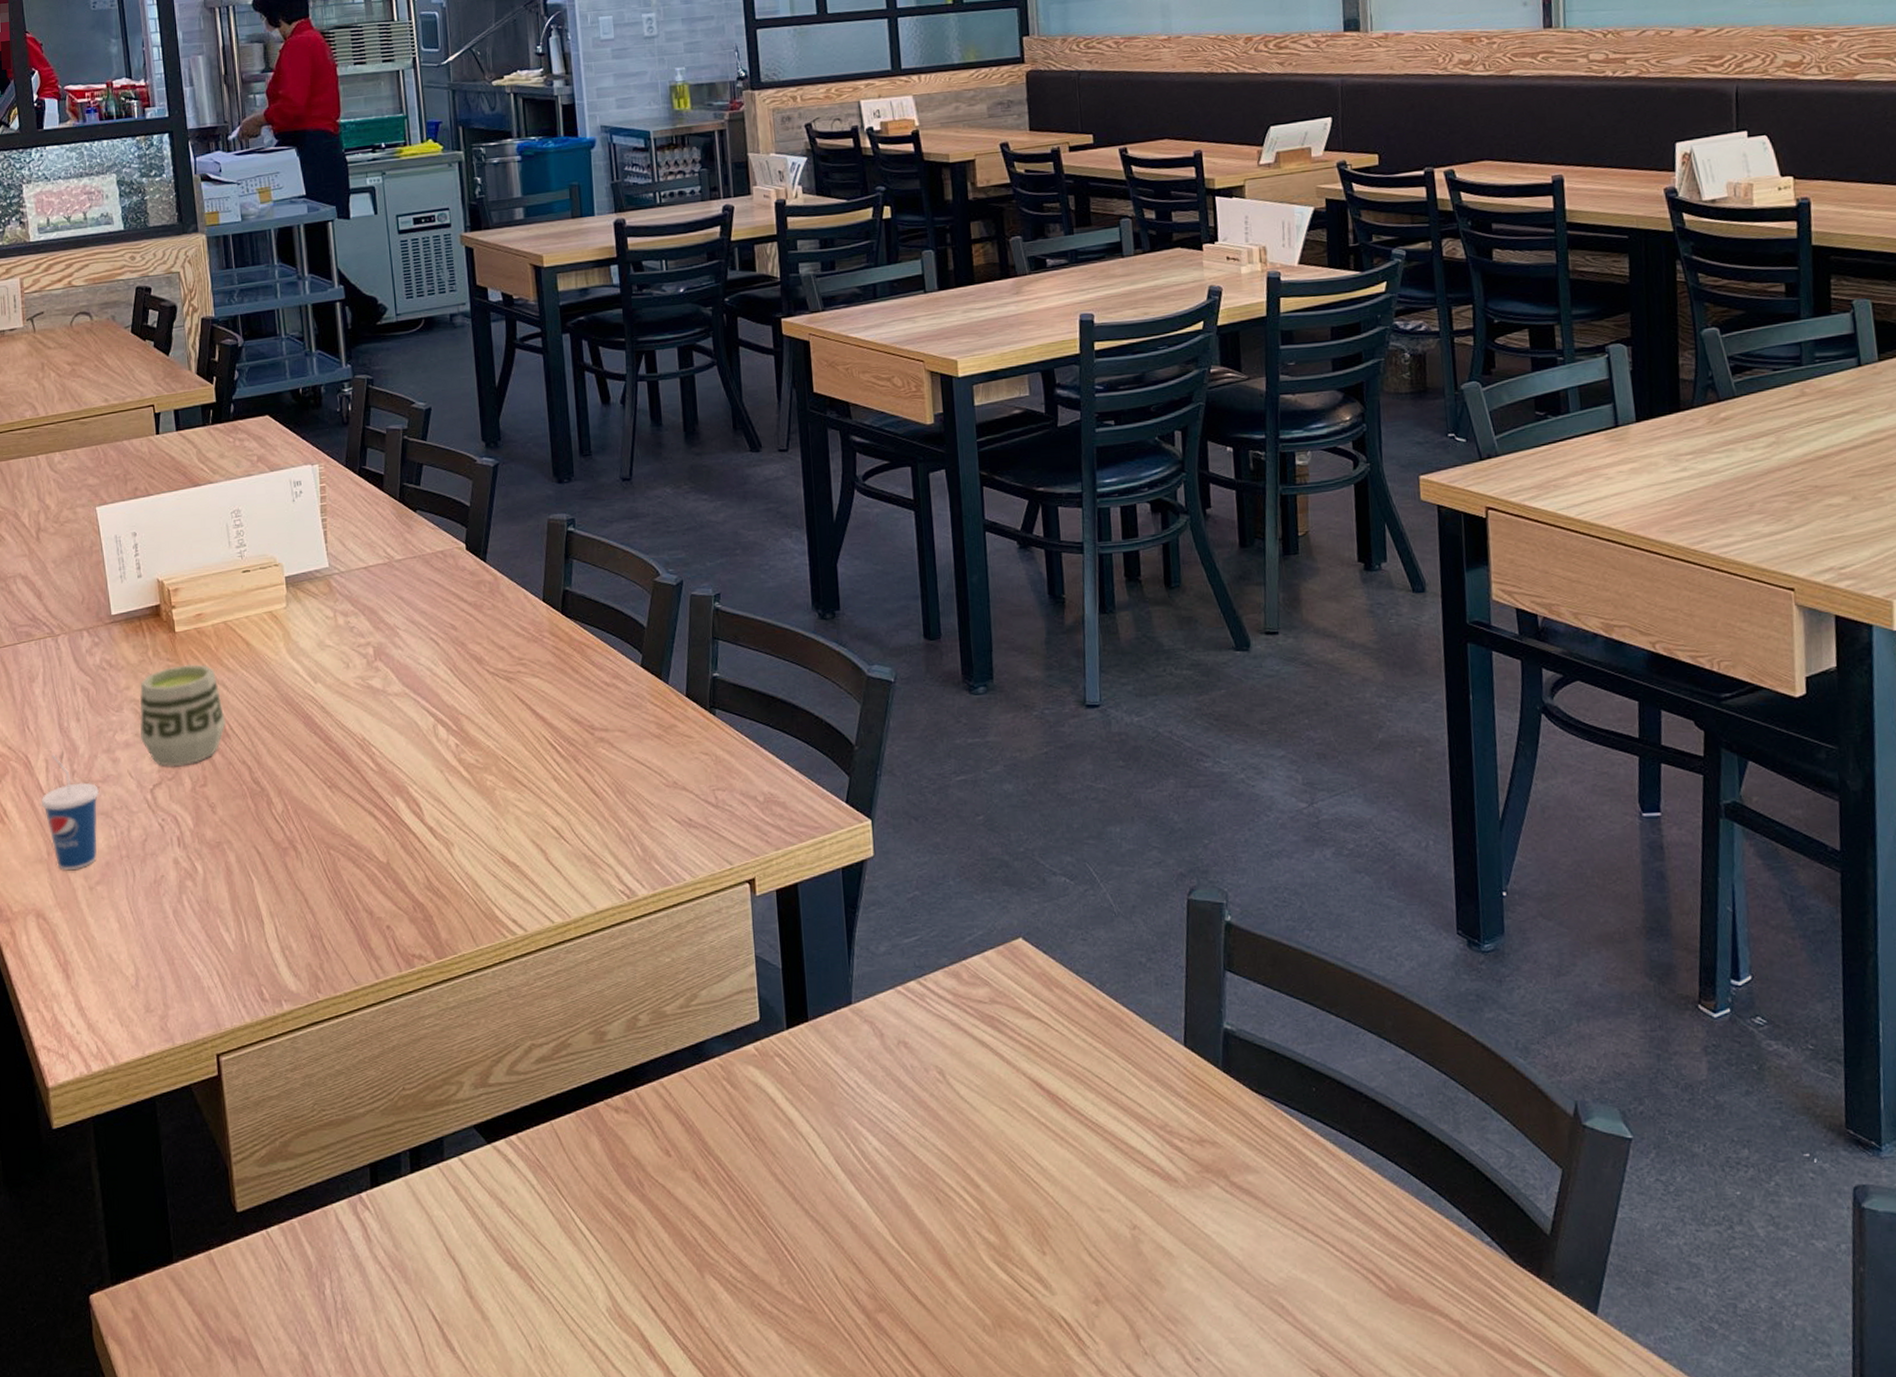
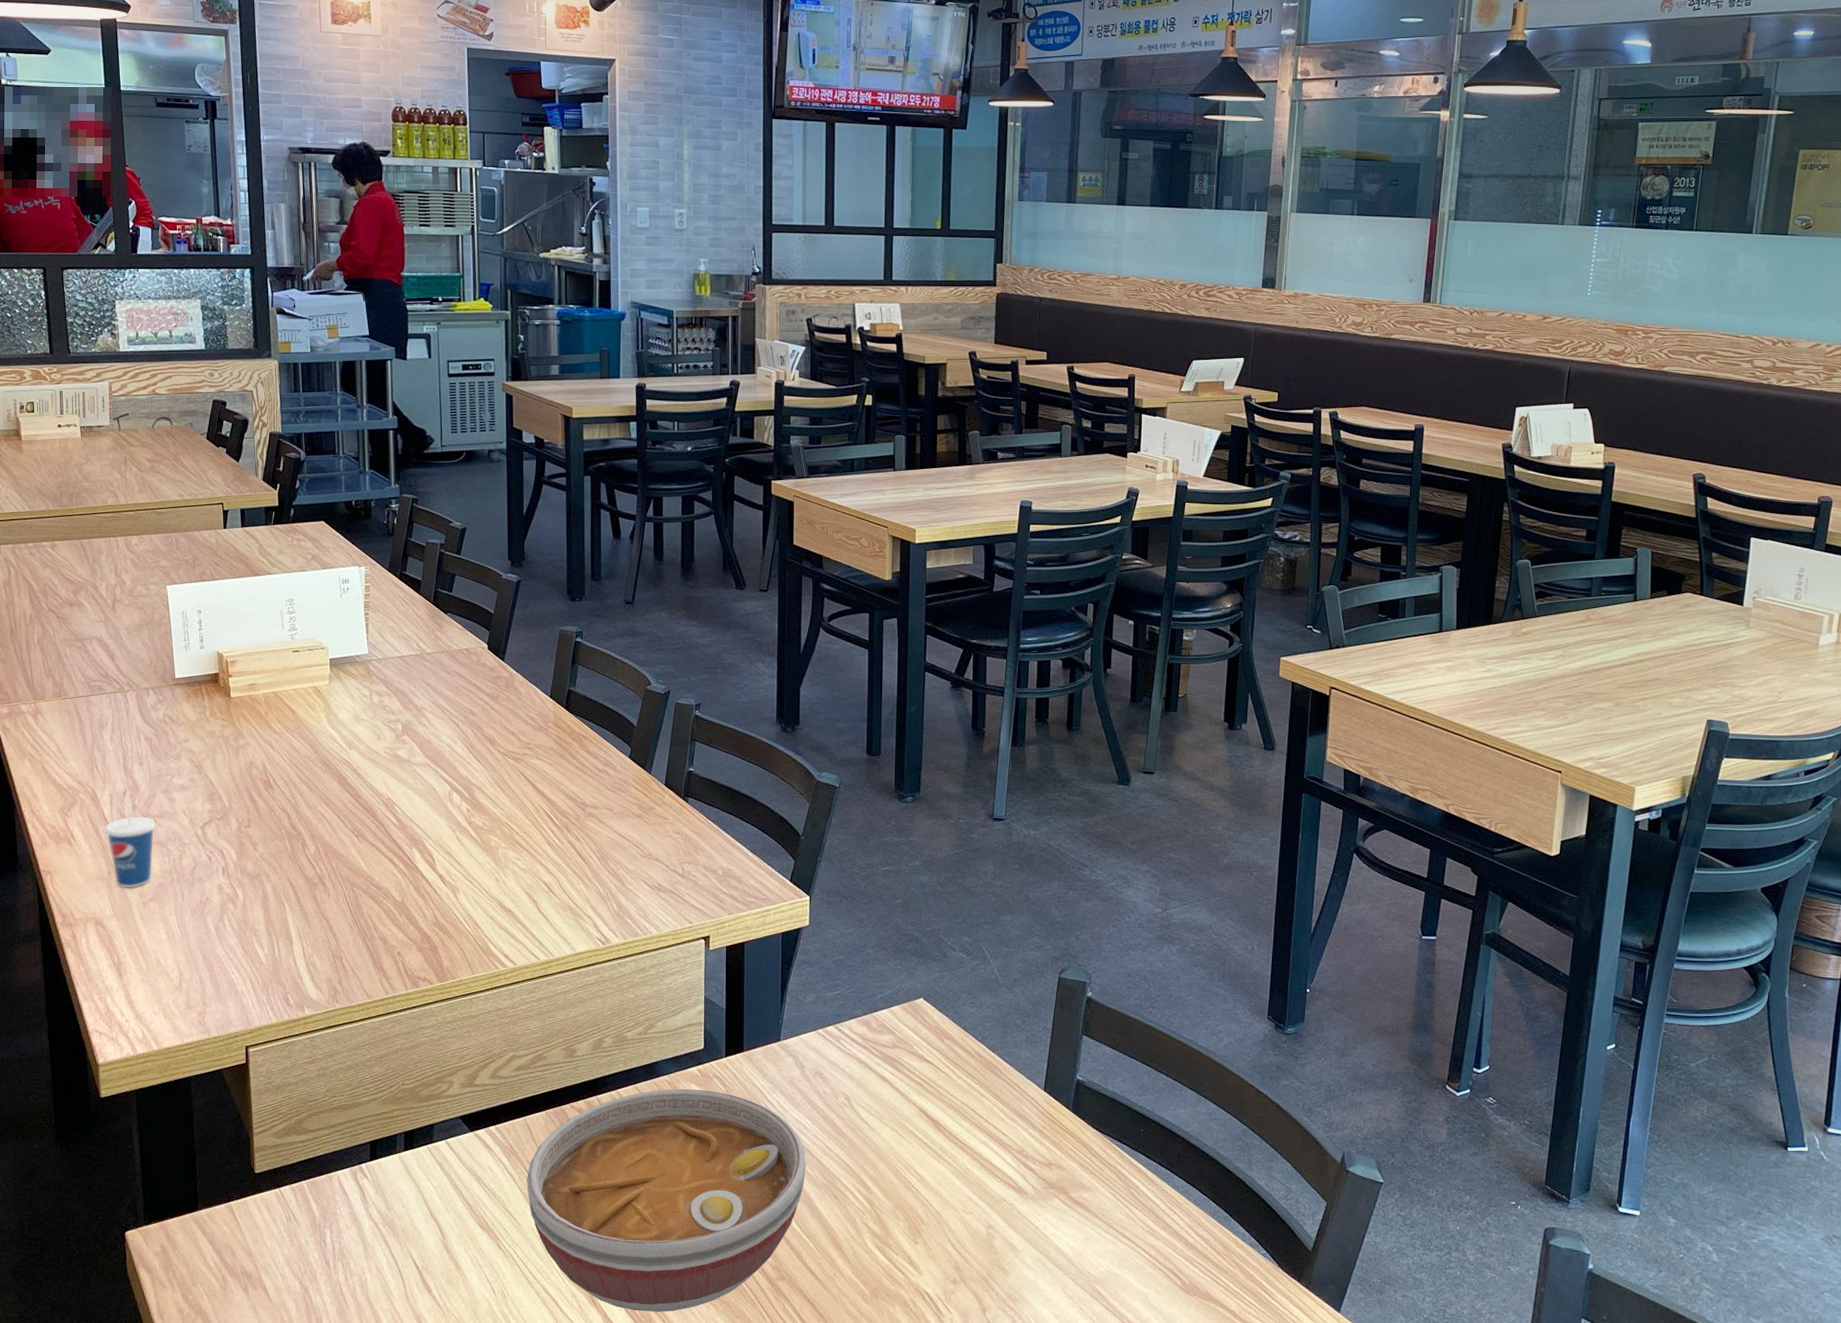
cup: present [139,664,227,767] -> none [194,724,271,809]
bowl: none [559,1072,898,1363] -> present [527,1088,806,1312]

